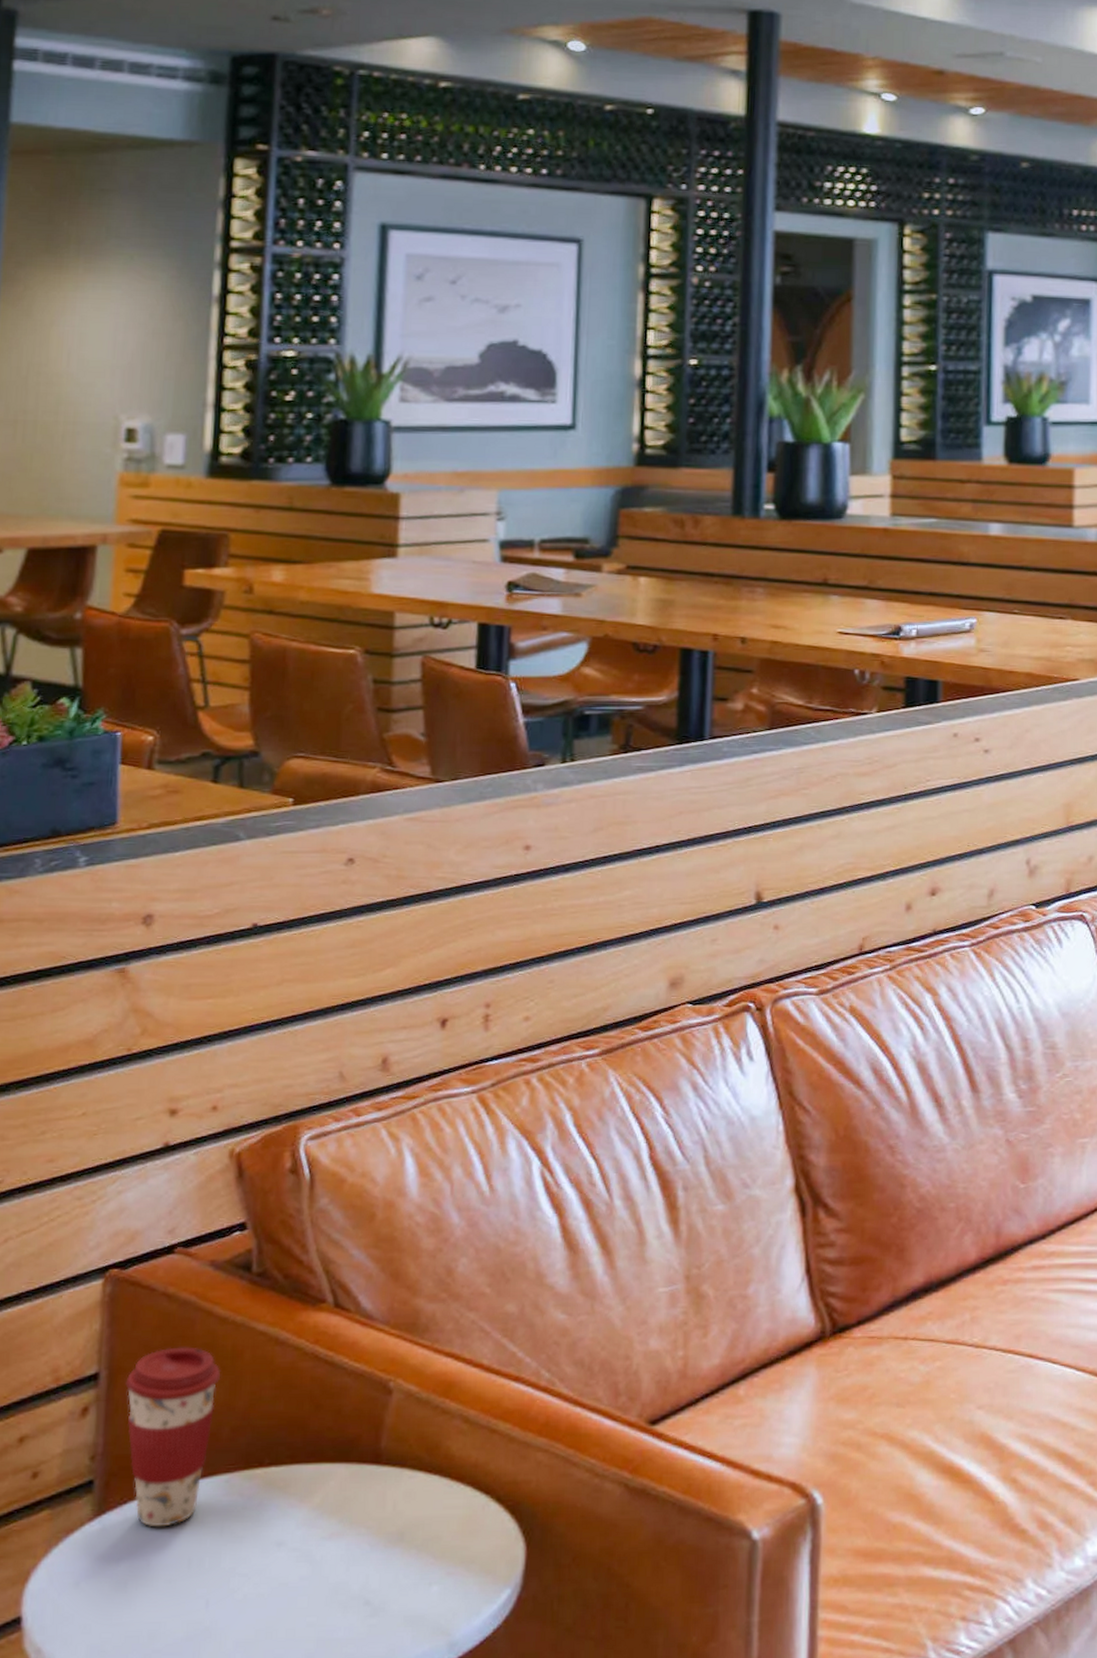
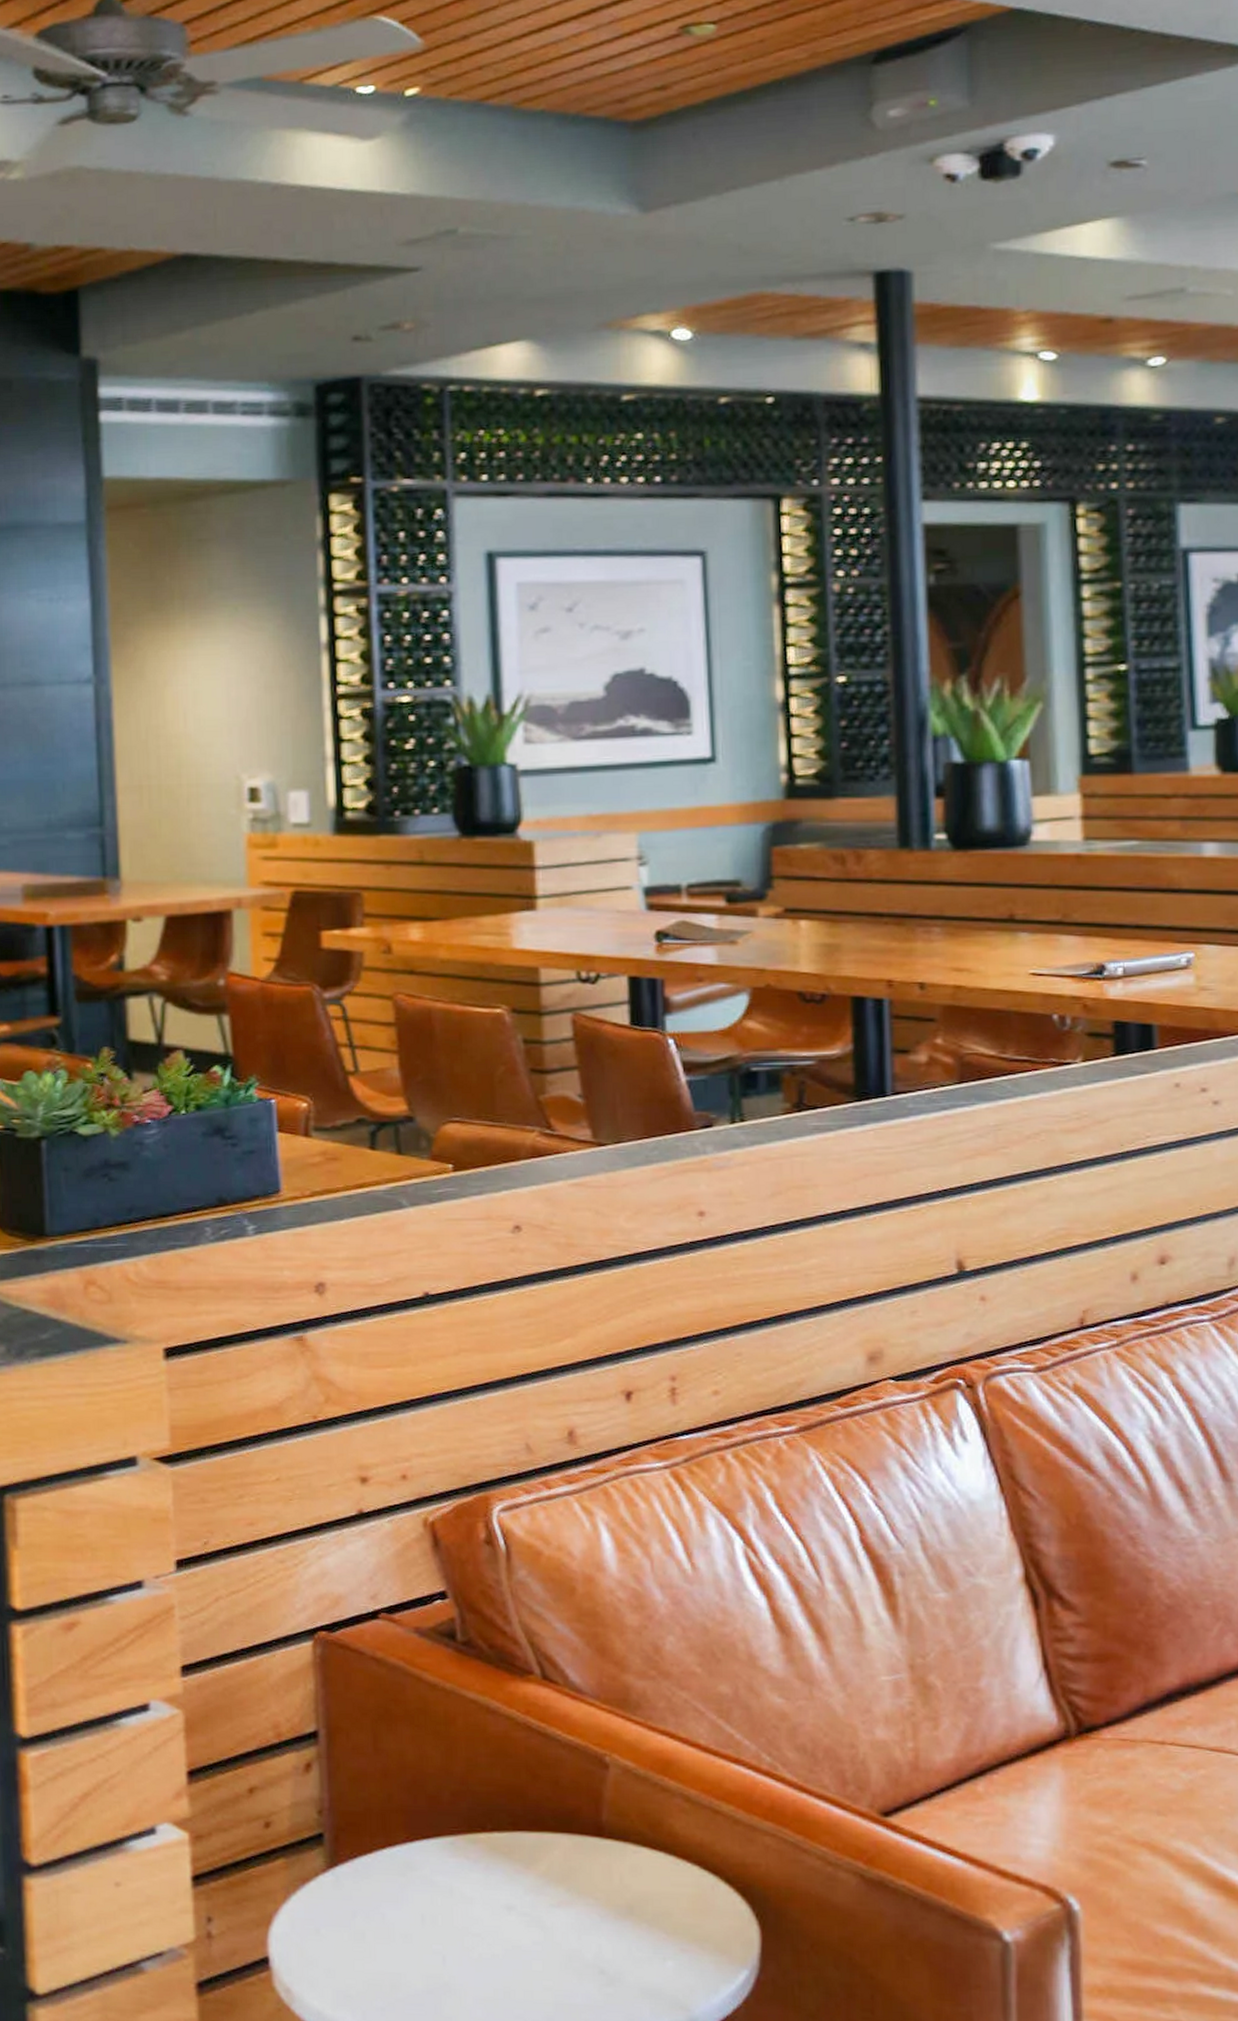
coffee cup: present [125,1347,221,1527] -> none [344,1710,436,1883]

